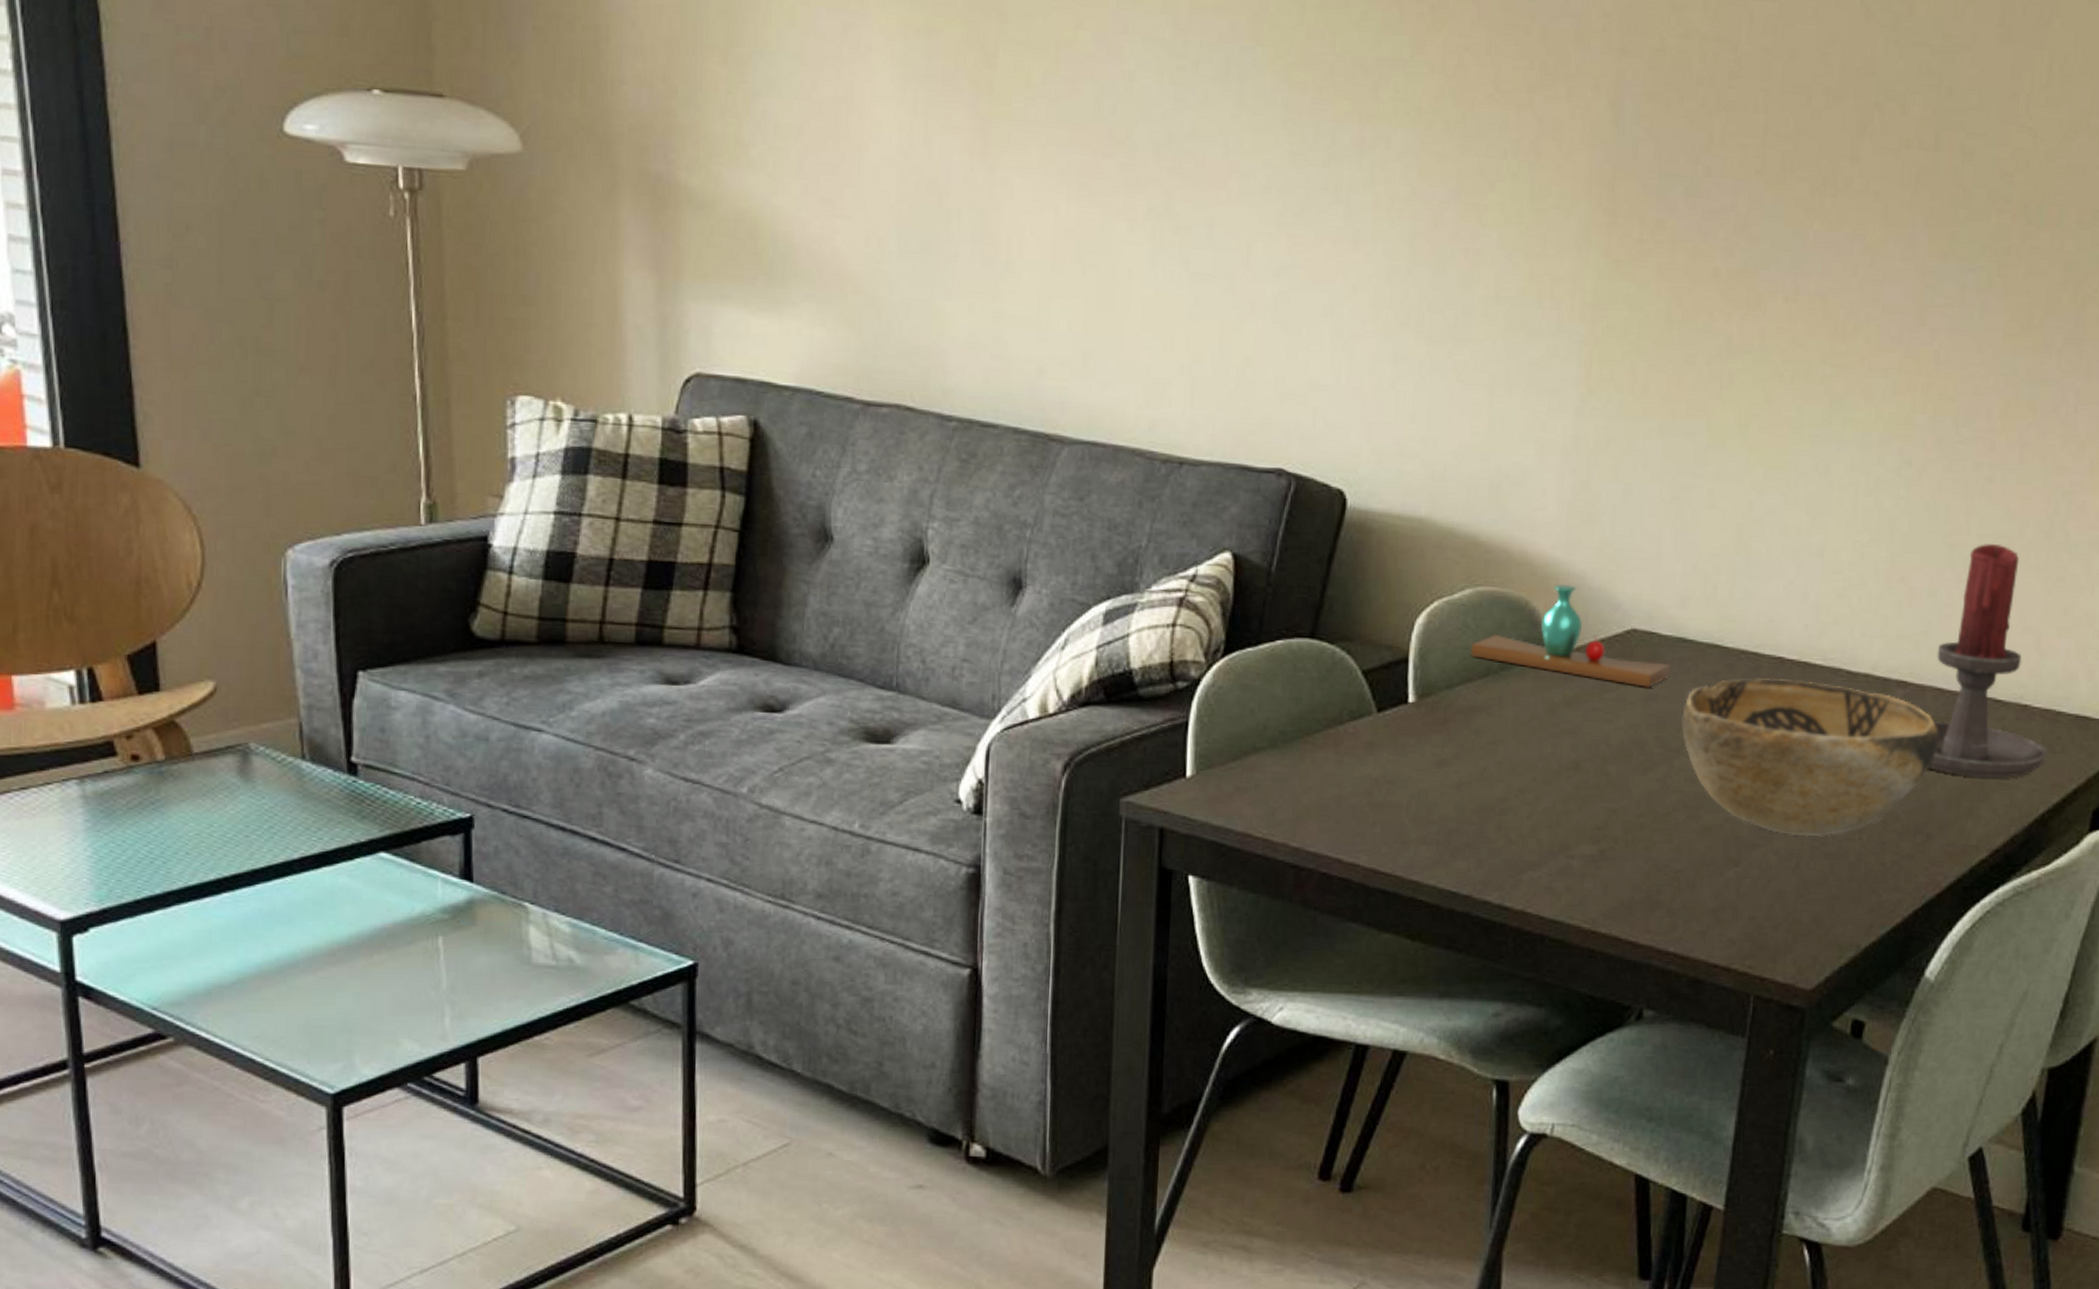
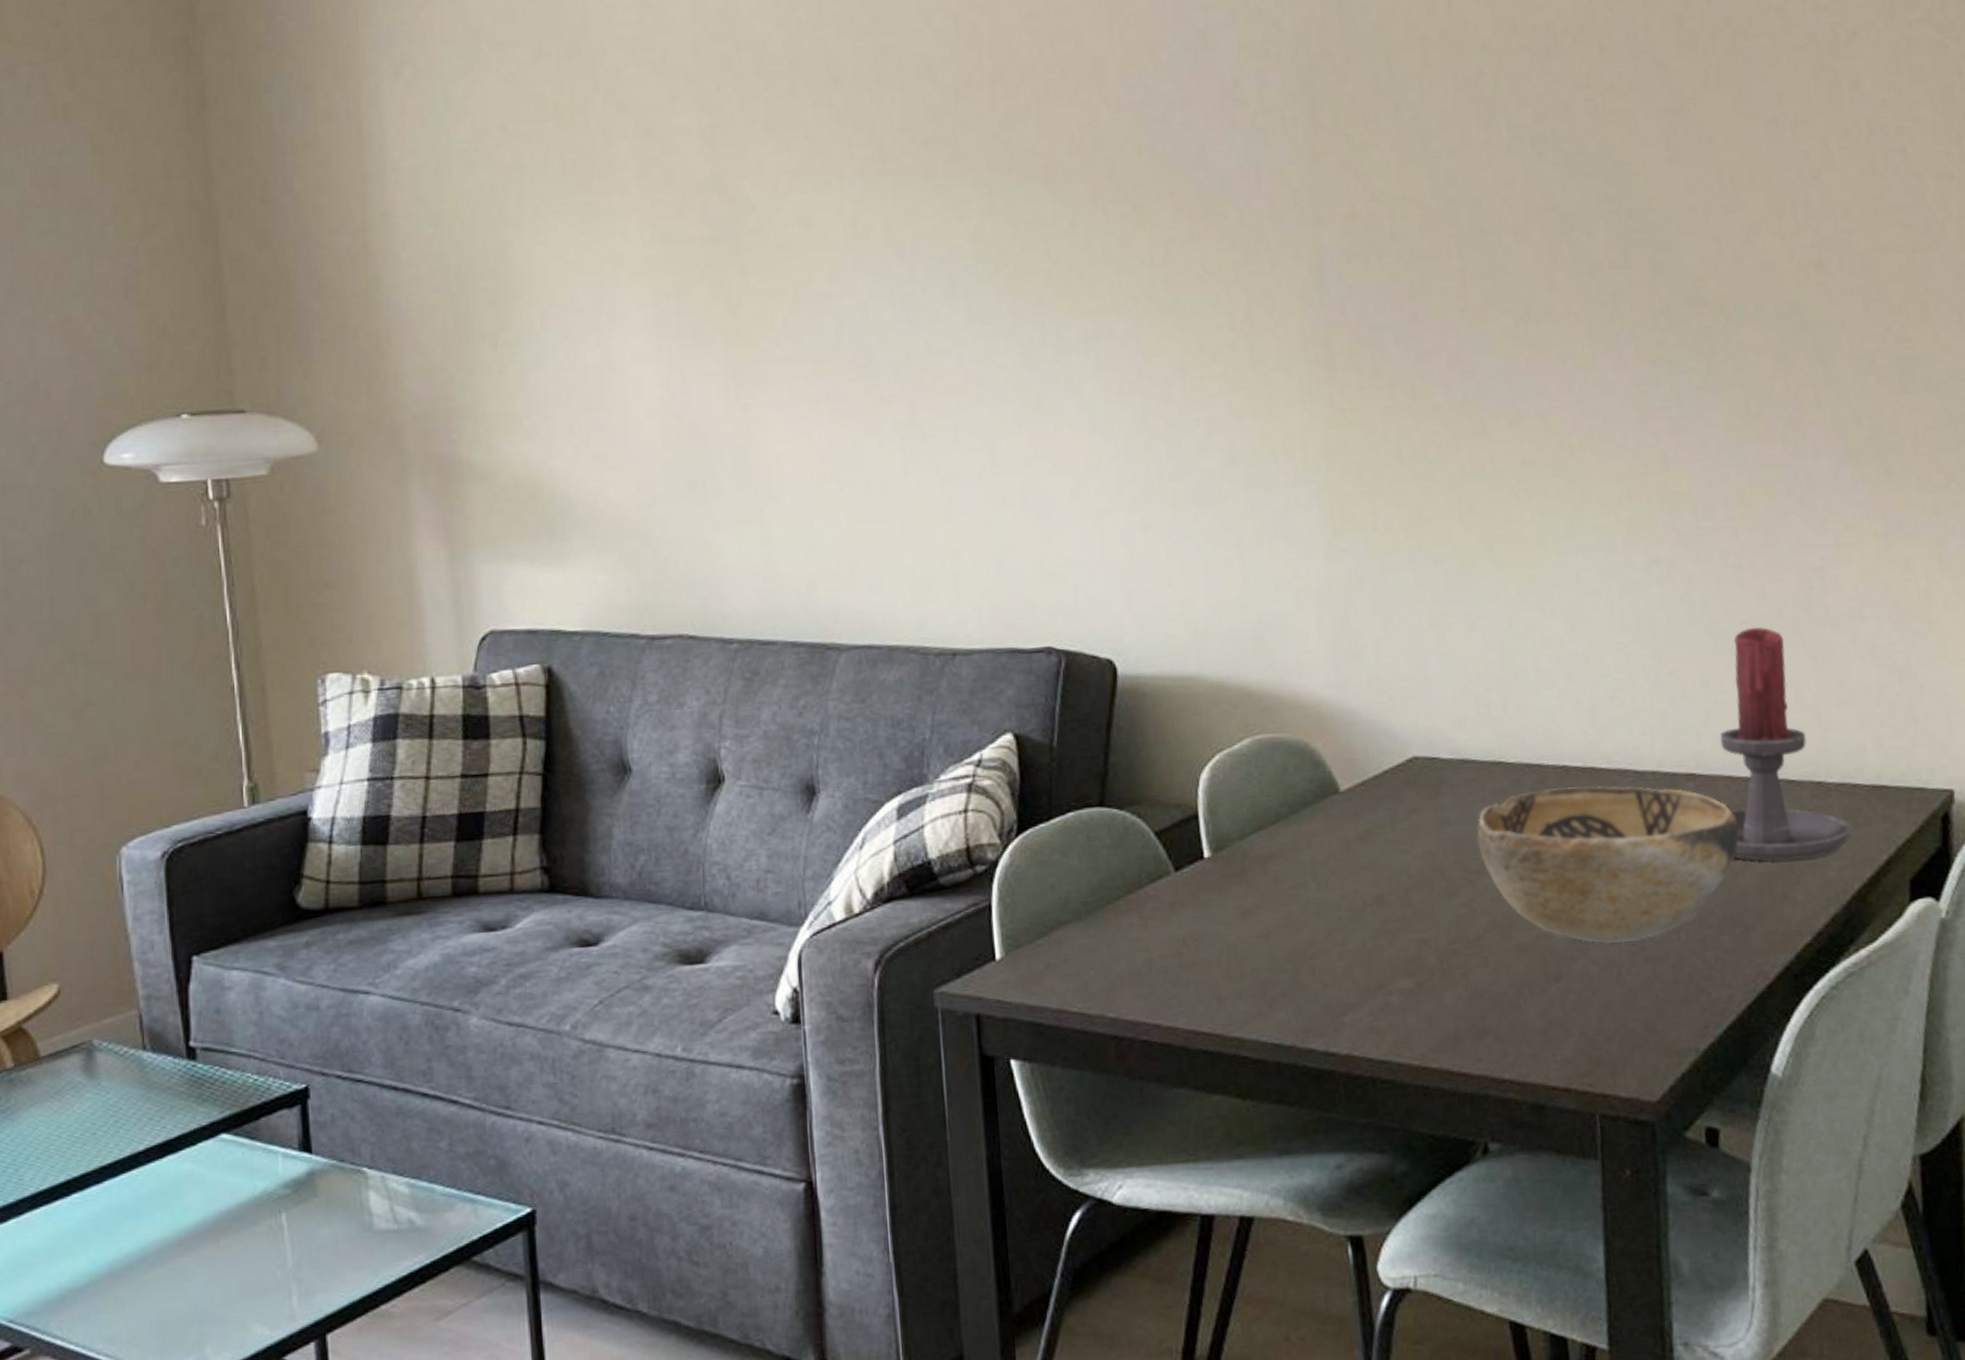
vase: present [1470,584,1671,688] -> none [1257,721,1459,814]

